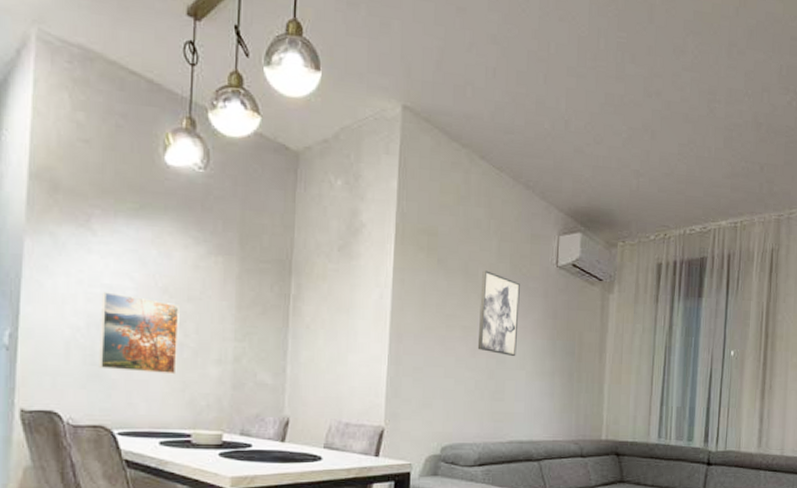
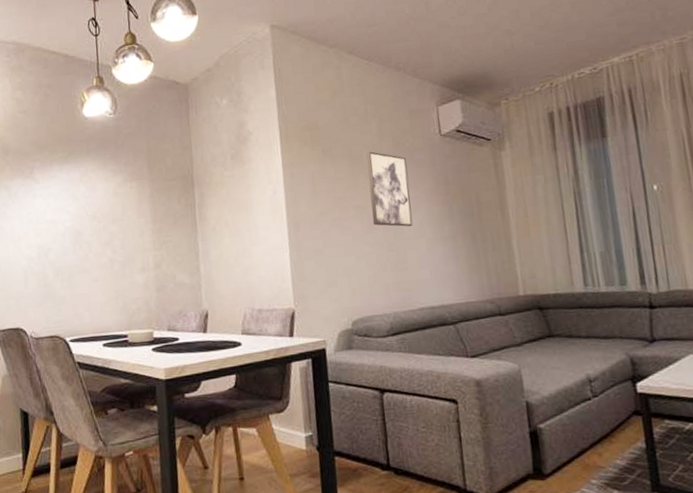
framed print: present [99,292,179,375] -> none [47,226,110,289]

